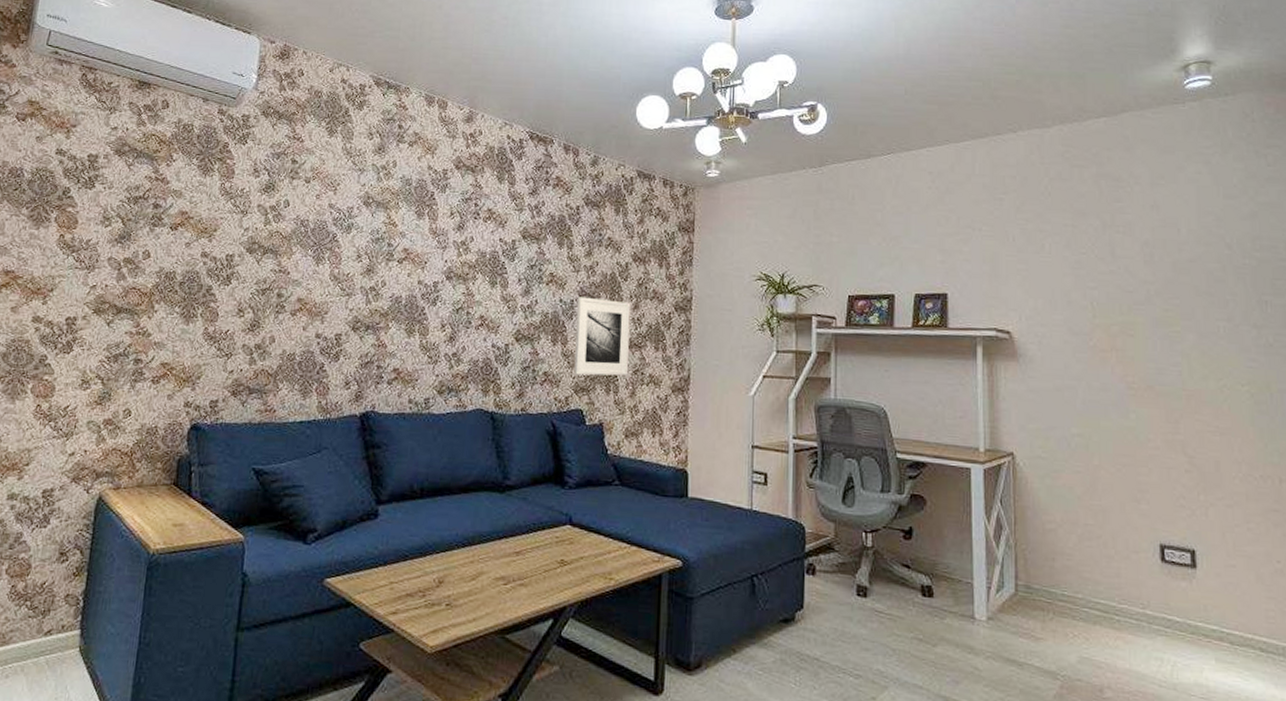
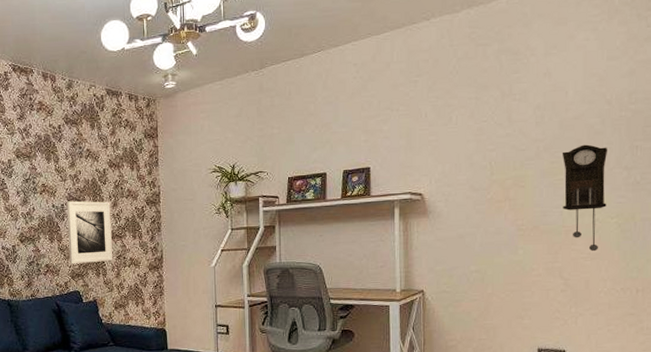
pendulum clock: none [1177,293,1235,425] -> present [562,144,608,252]

